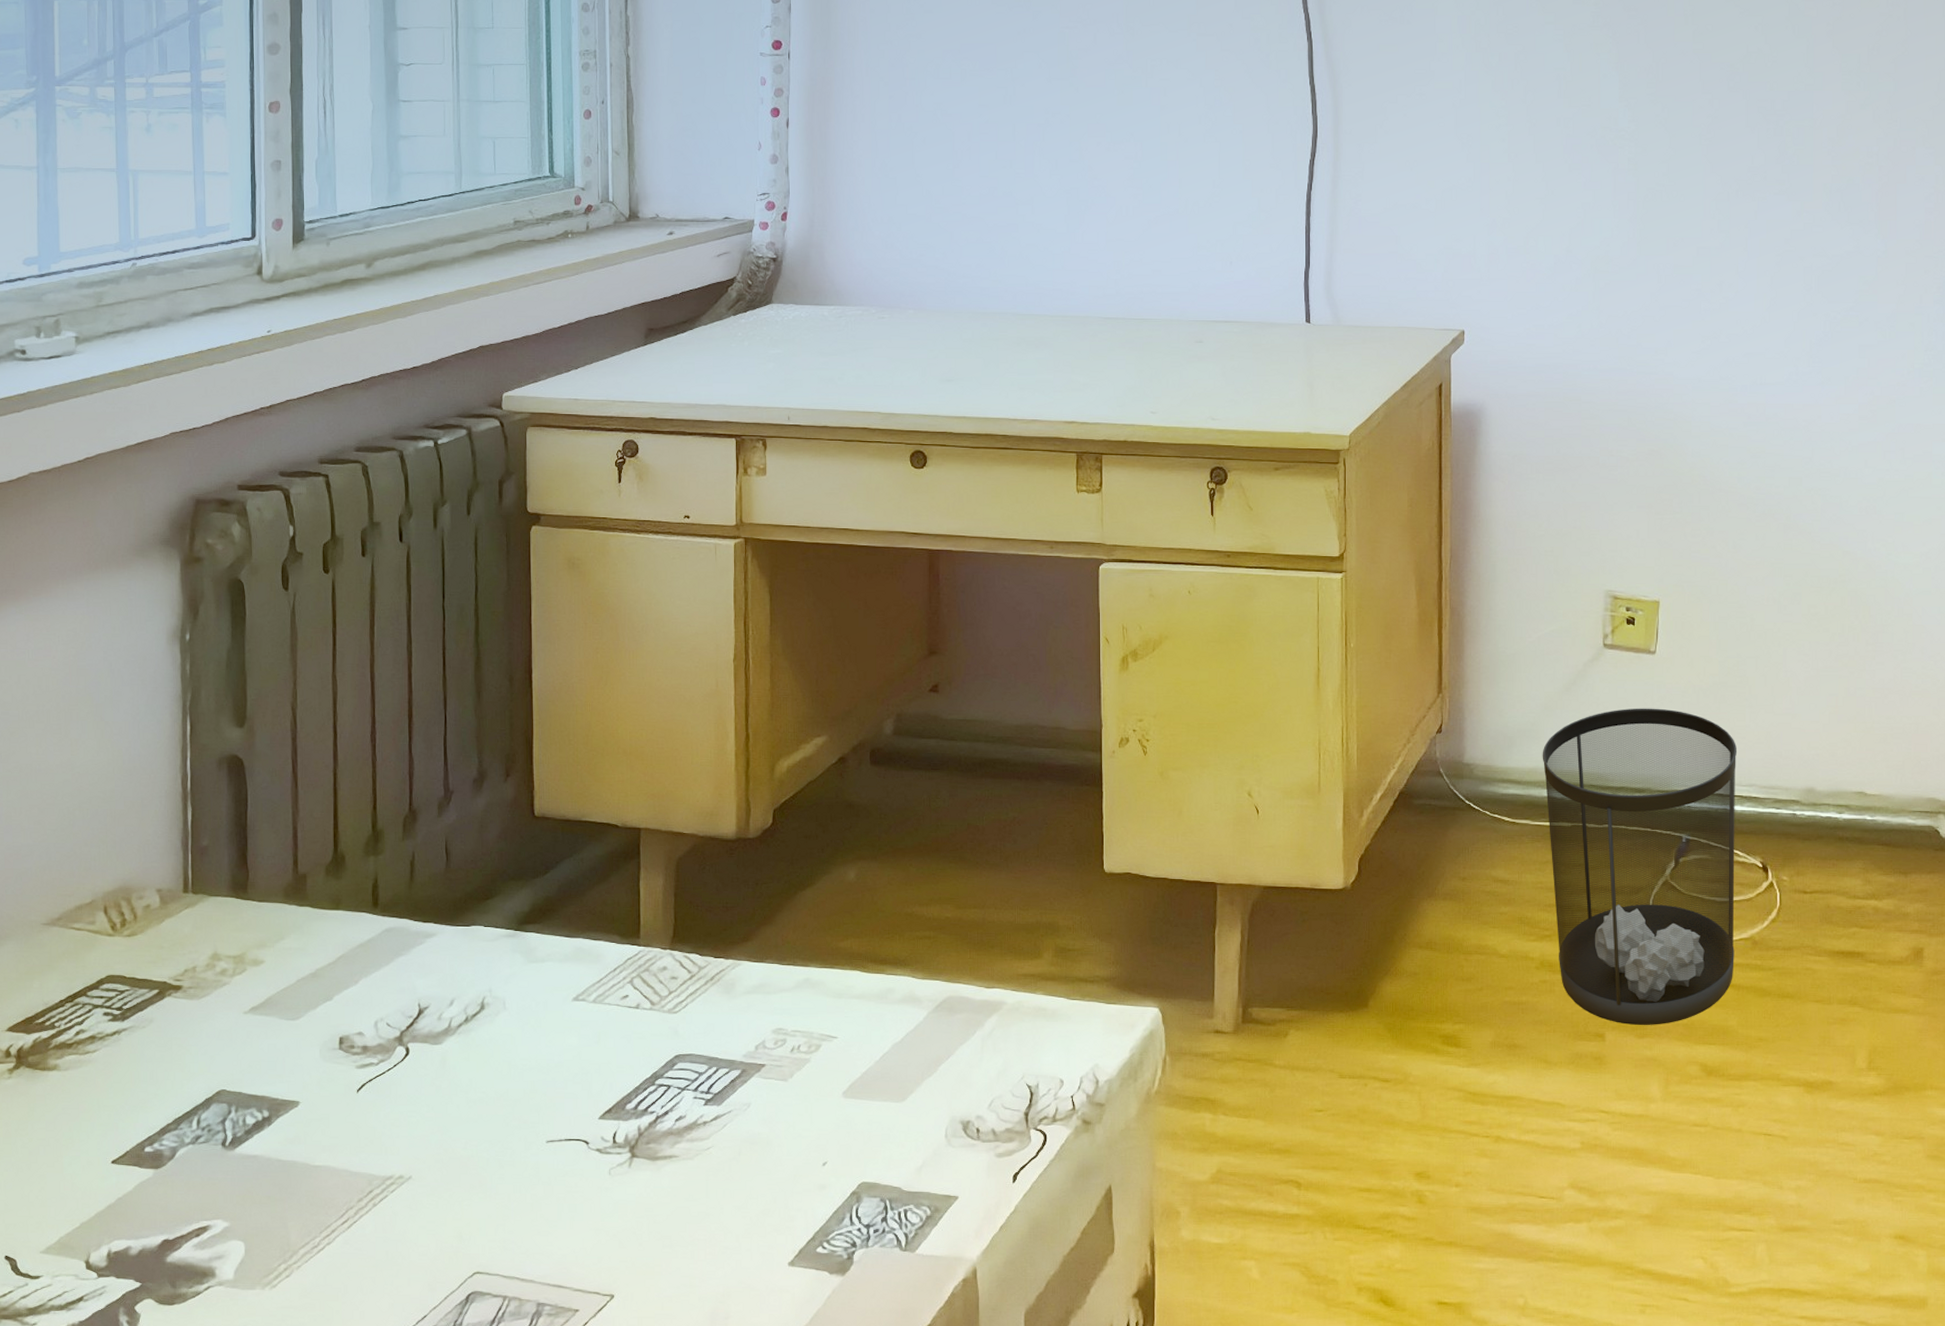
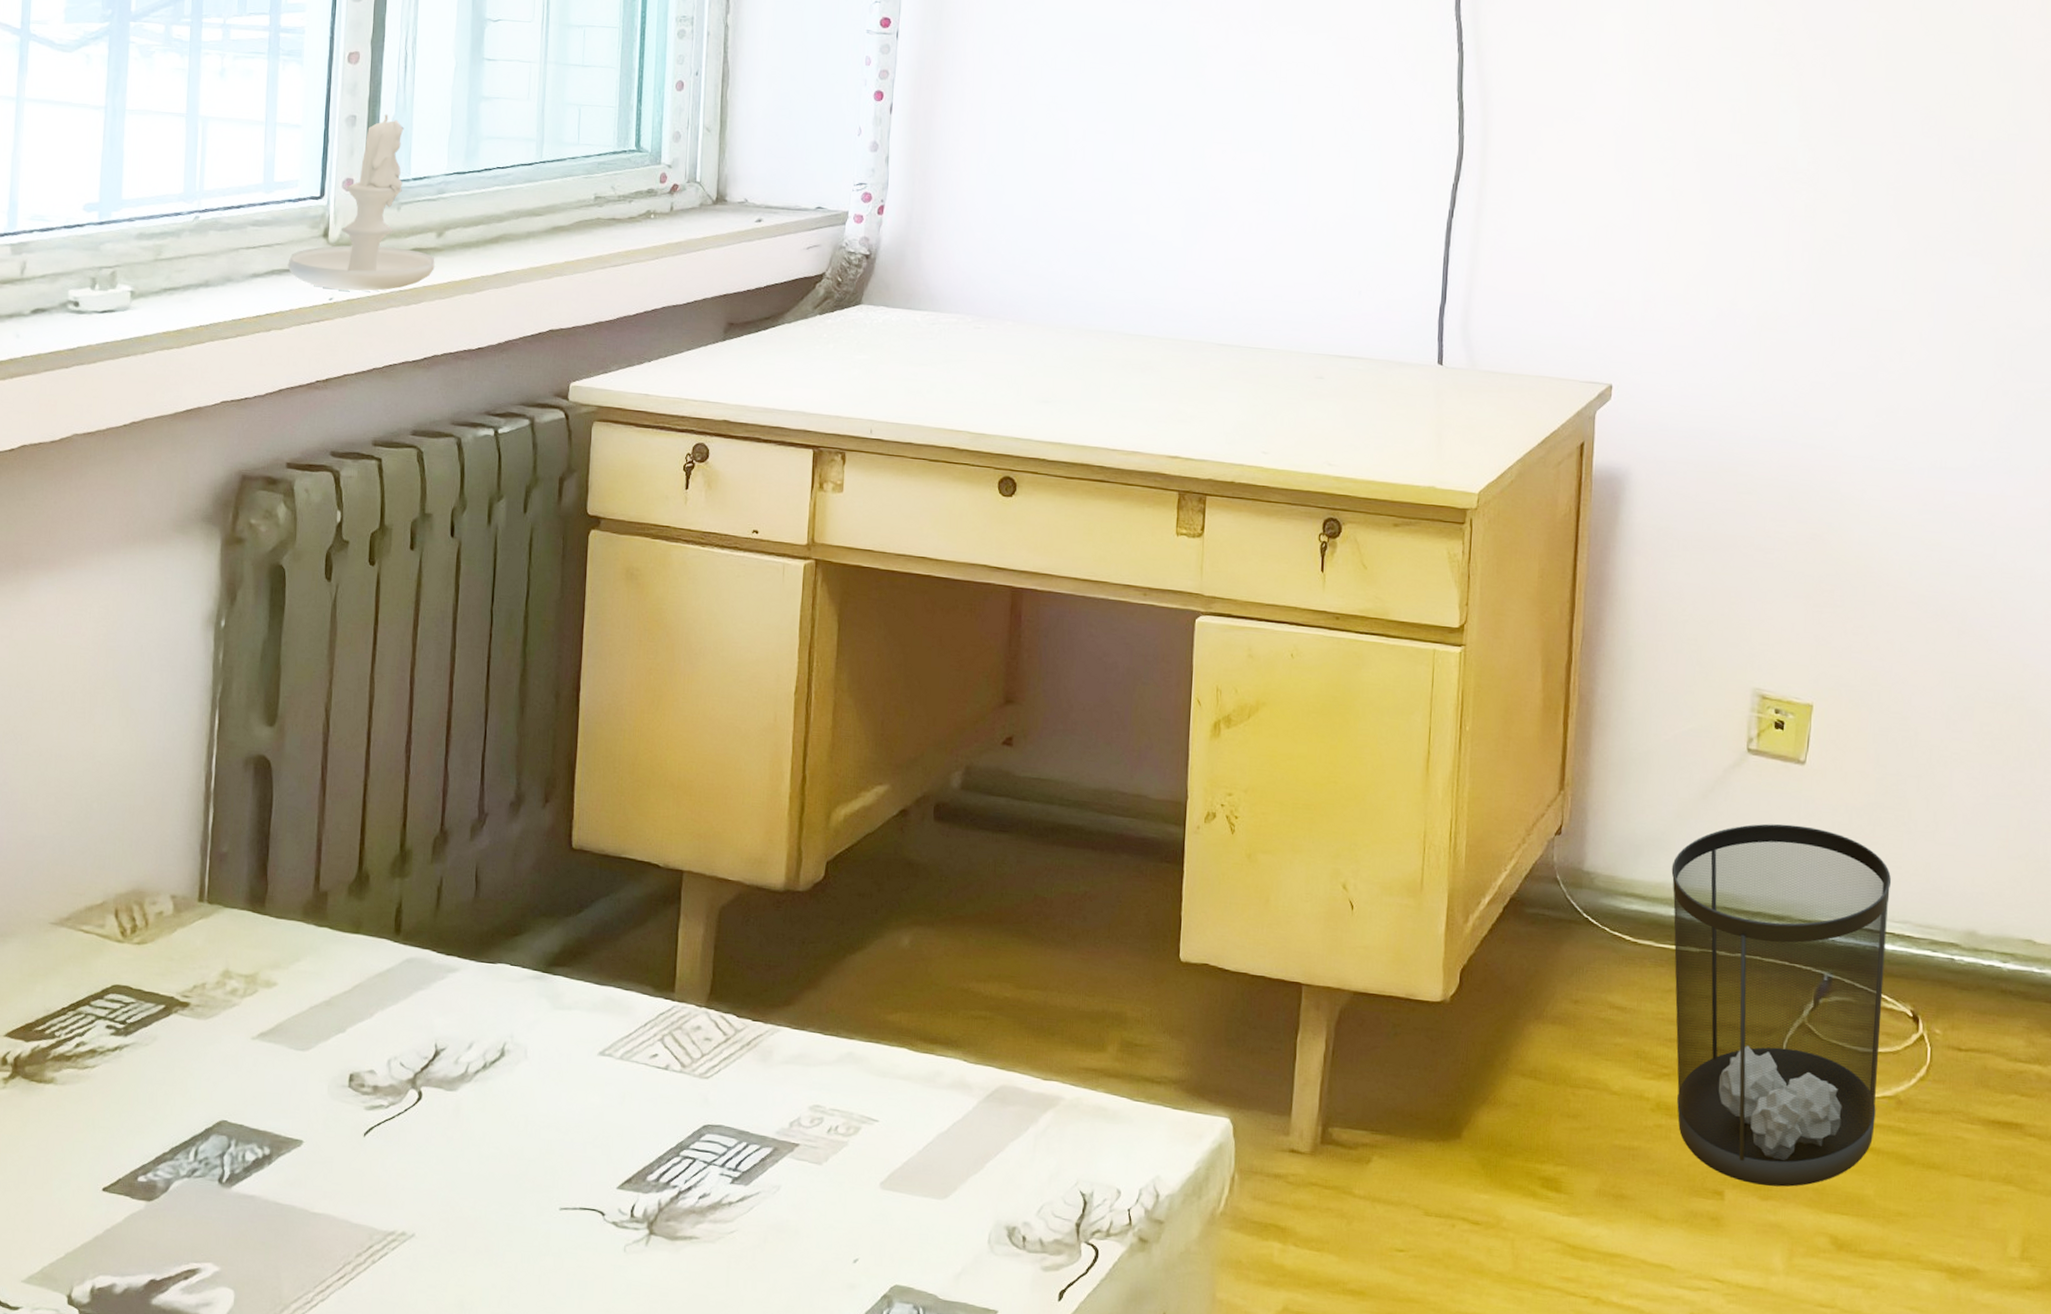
candle: none [225,157,366,323] -> present [287,114,435,292]

